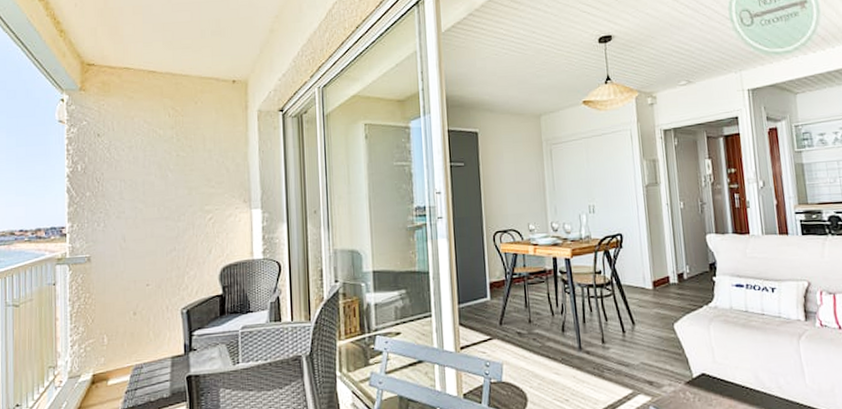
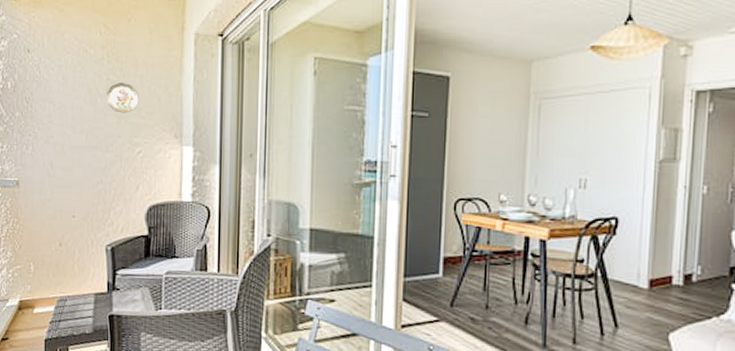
decorative plate: none [176,157,208,185] -> present [105,83,139,113]

